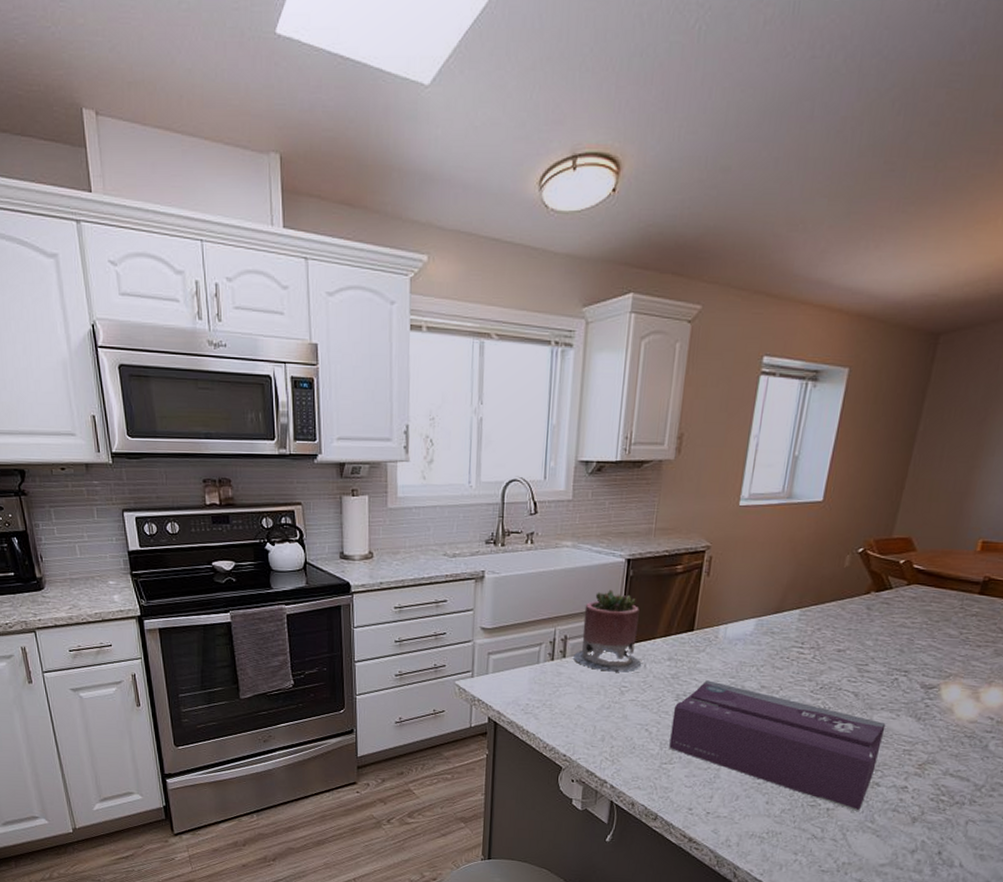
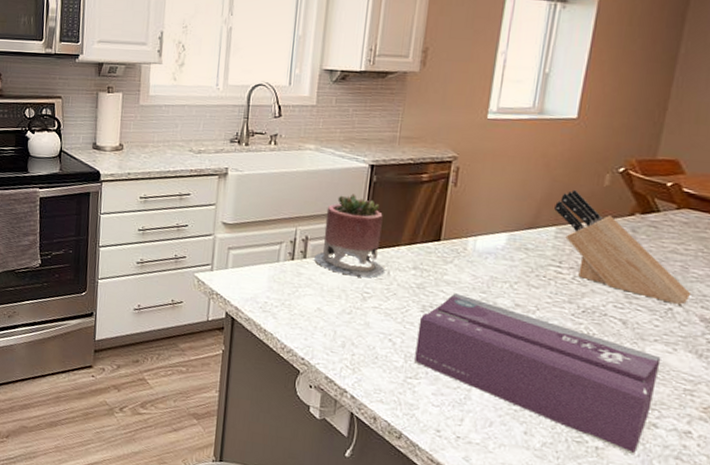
knife block: none [799,572,915,674] -> present [554,189,692,305]

